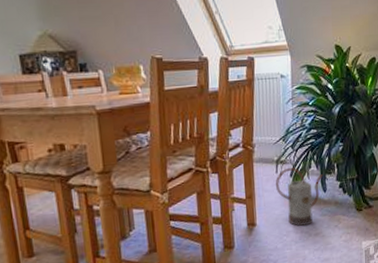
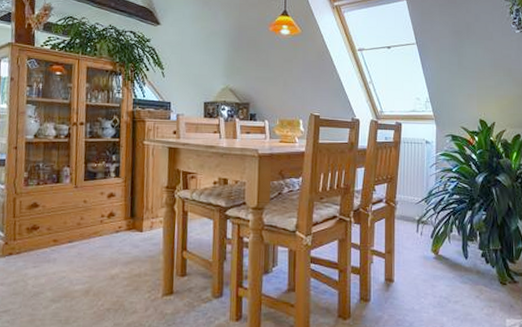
watering can: present [276,167,323,227] -> none [416,228,465,291]

